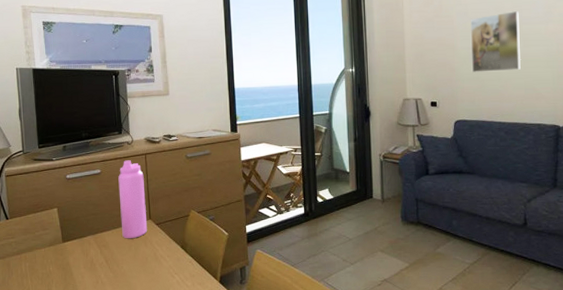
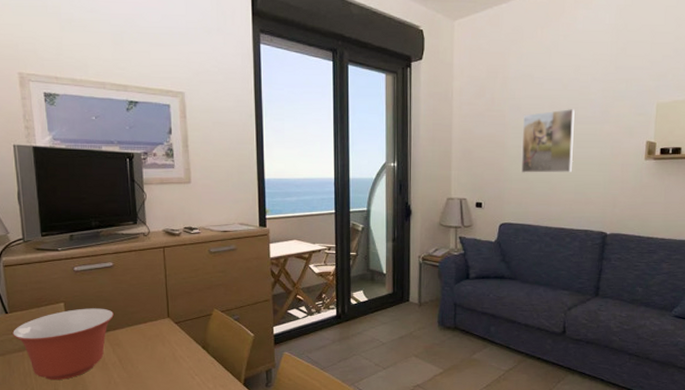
mixing bowl: none [12,212,101,281] -> present [13,308,114,381]
water bottle: present [118,160,148,239] -> none [133,253,166,338]

